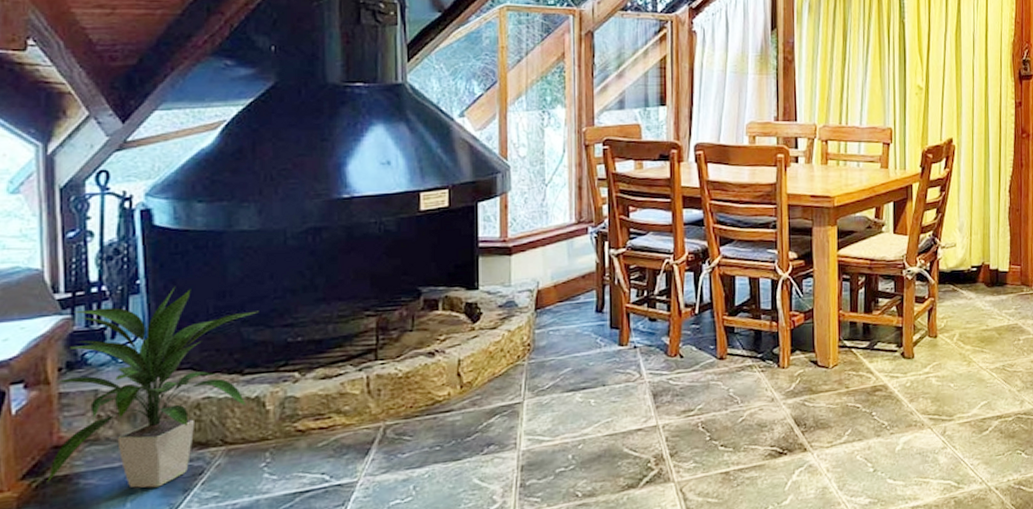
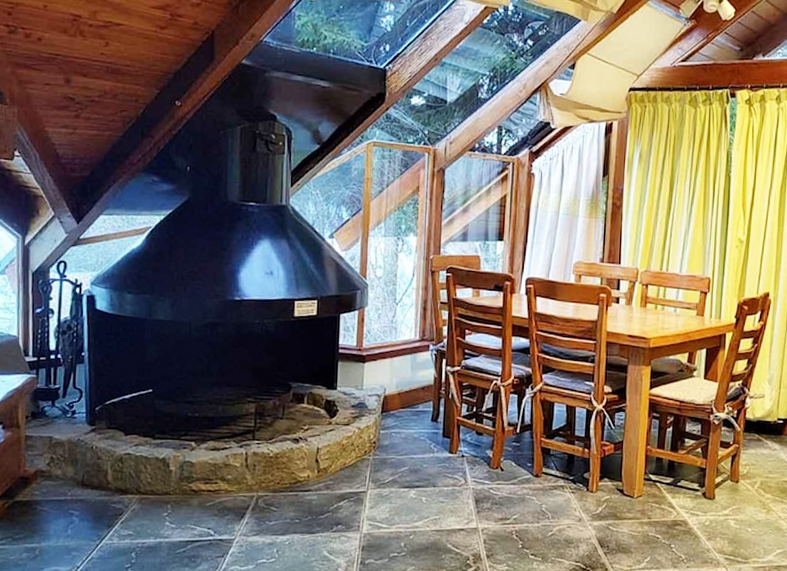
indoor plant: present [47,287,259,488] -> none [15,361,168,521]

